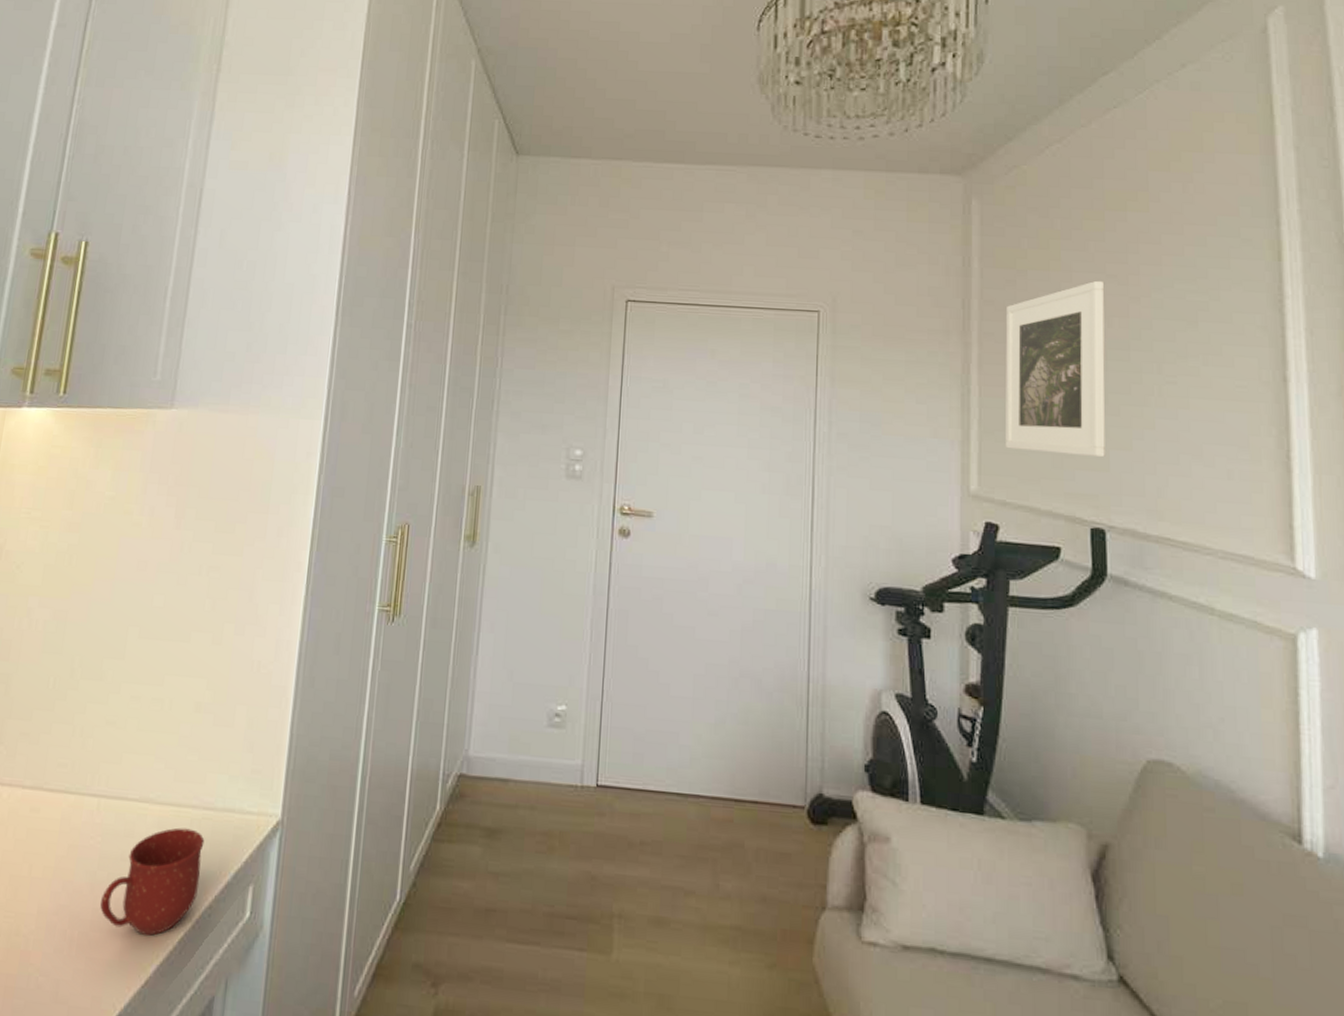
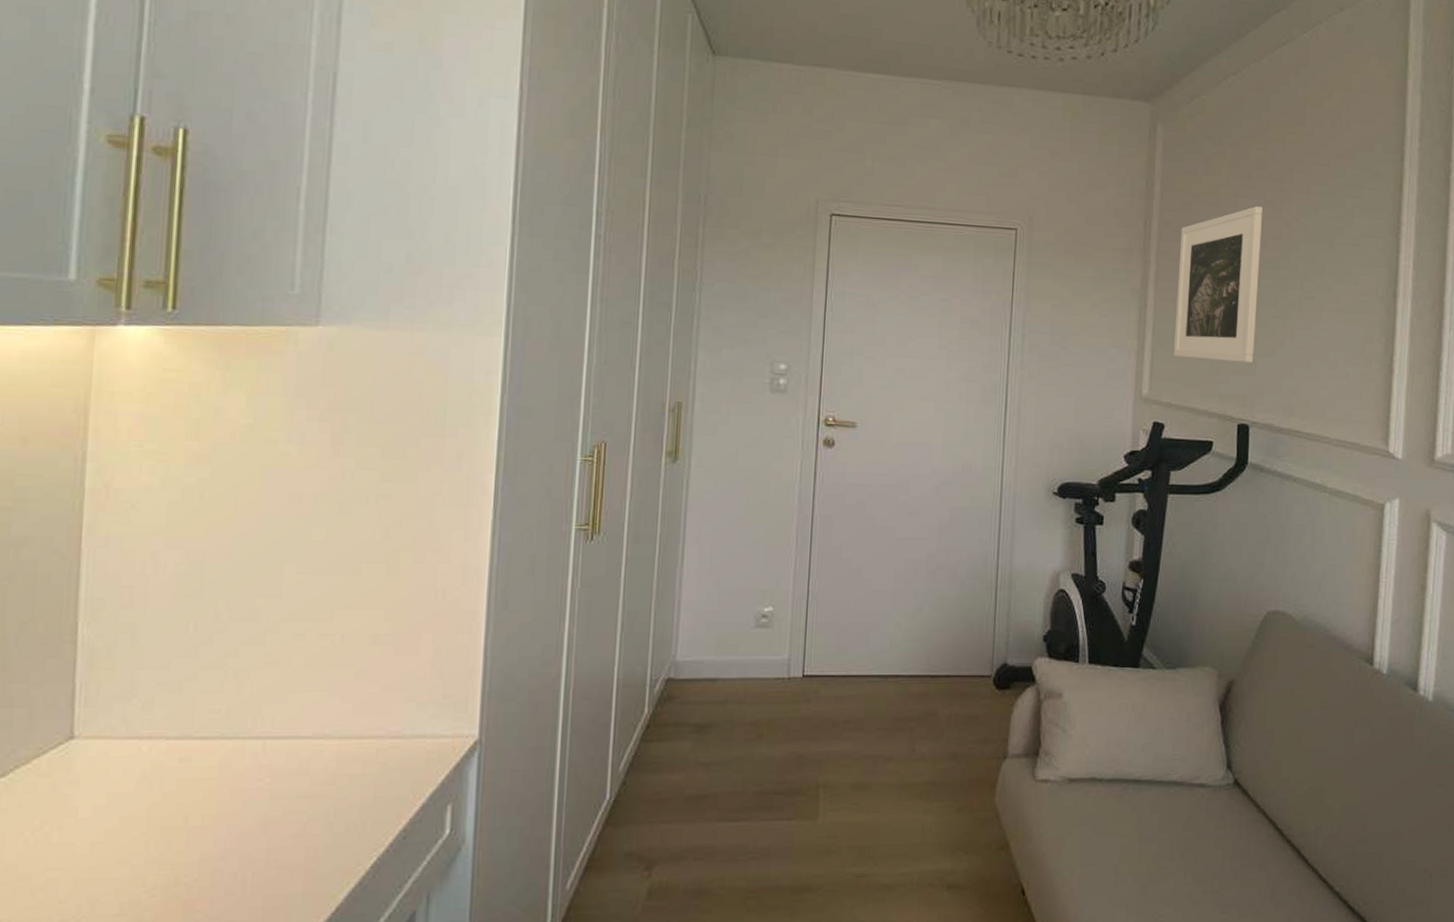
mug: present [100,827,205,936] -> none [276,759,394,866]

